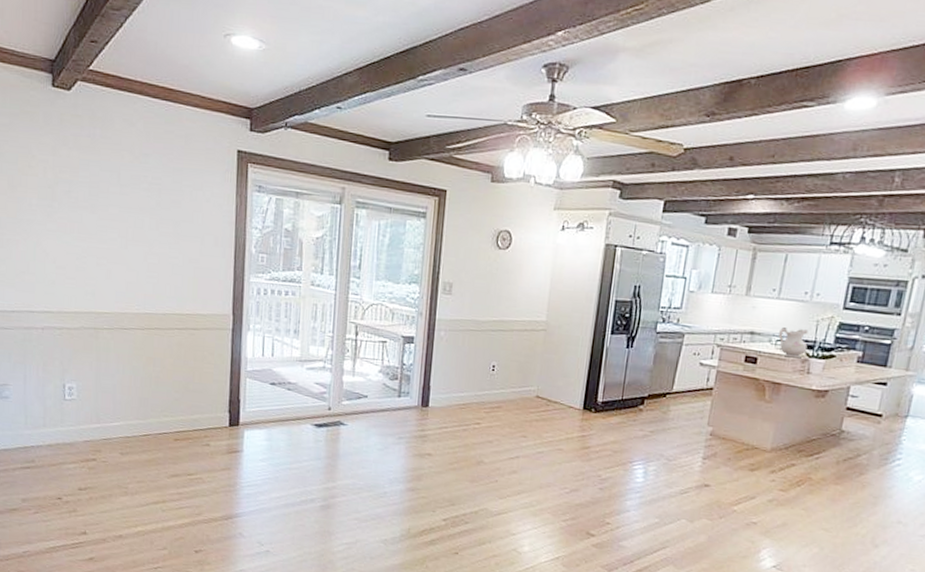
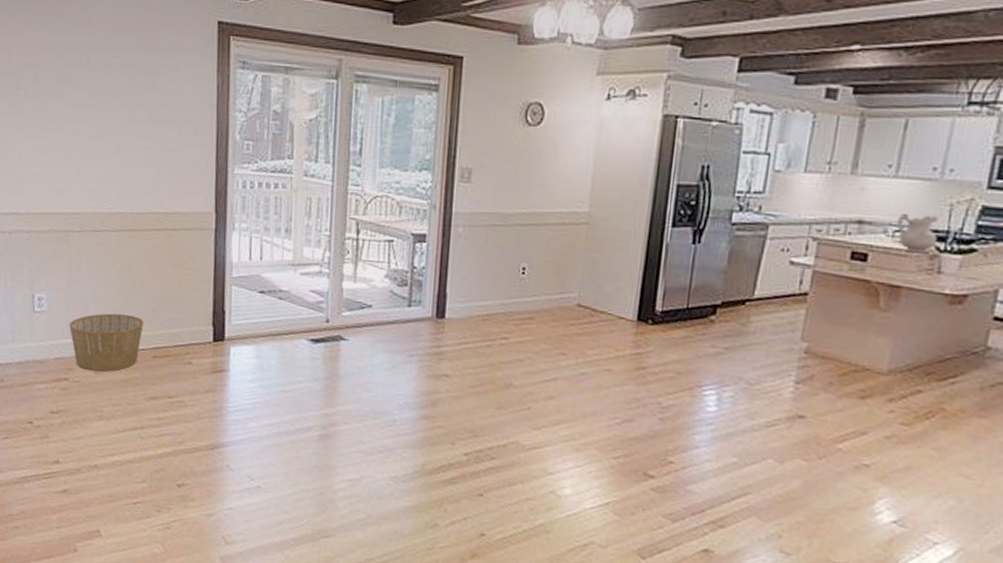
basket: none [97,401,167,453] -> present [68,313,144,372]

